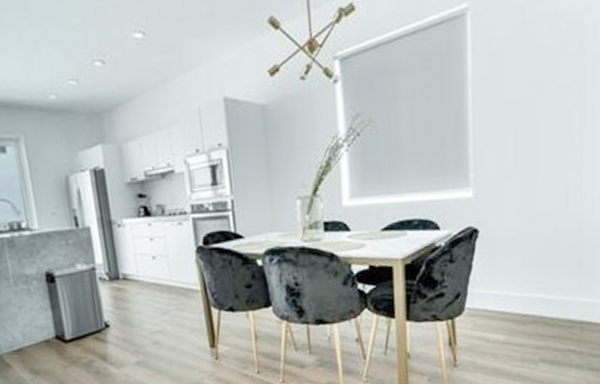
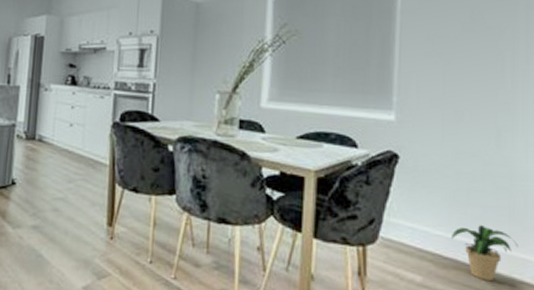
potted plant: none [529,280,586,328] -> present [451,225,518,282]

